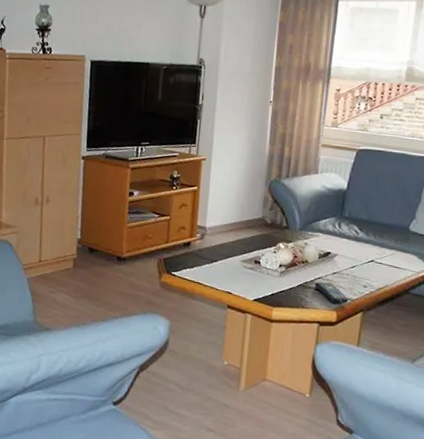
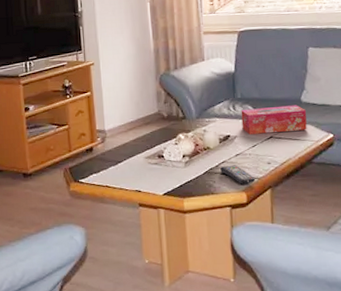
tissue box: none [344,228,413,260] -> present [241,105,307,135]

